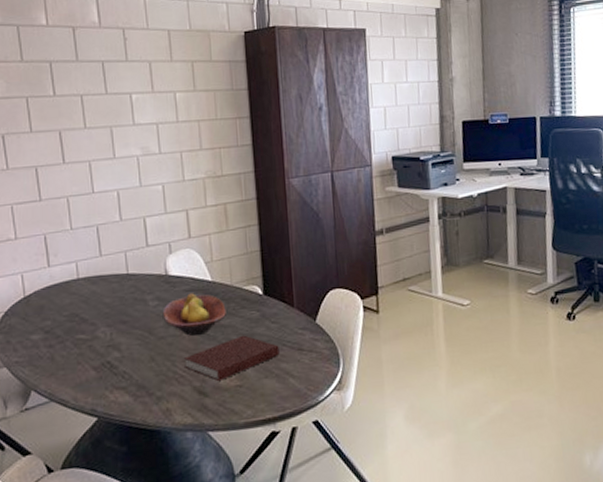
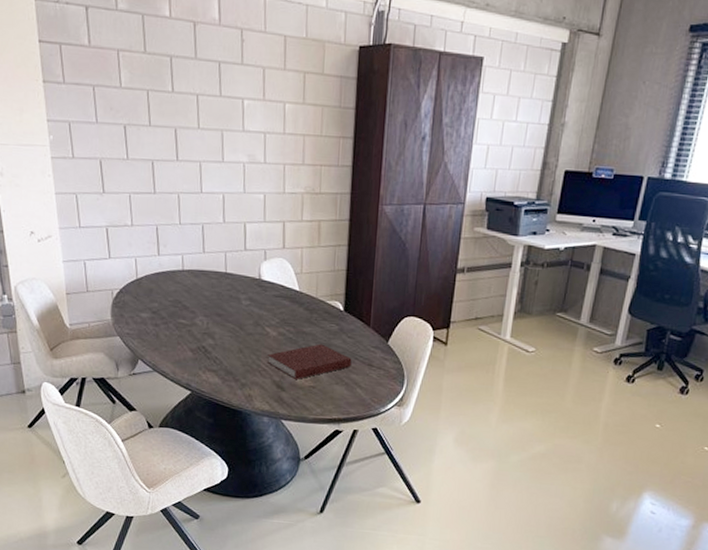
fruit bowl: present [162,293,226,336] -> none [253,299,309,337]

